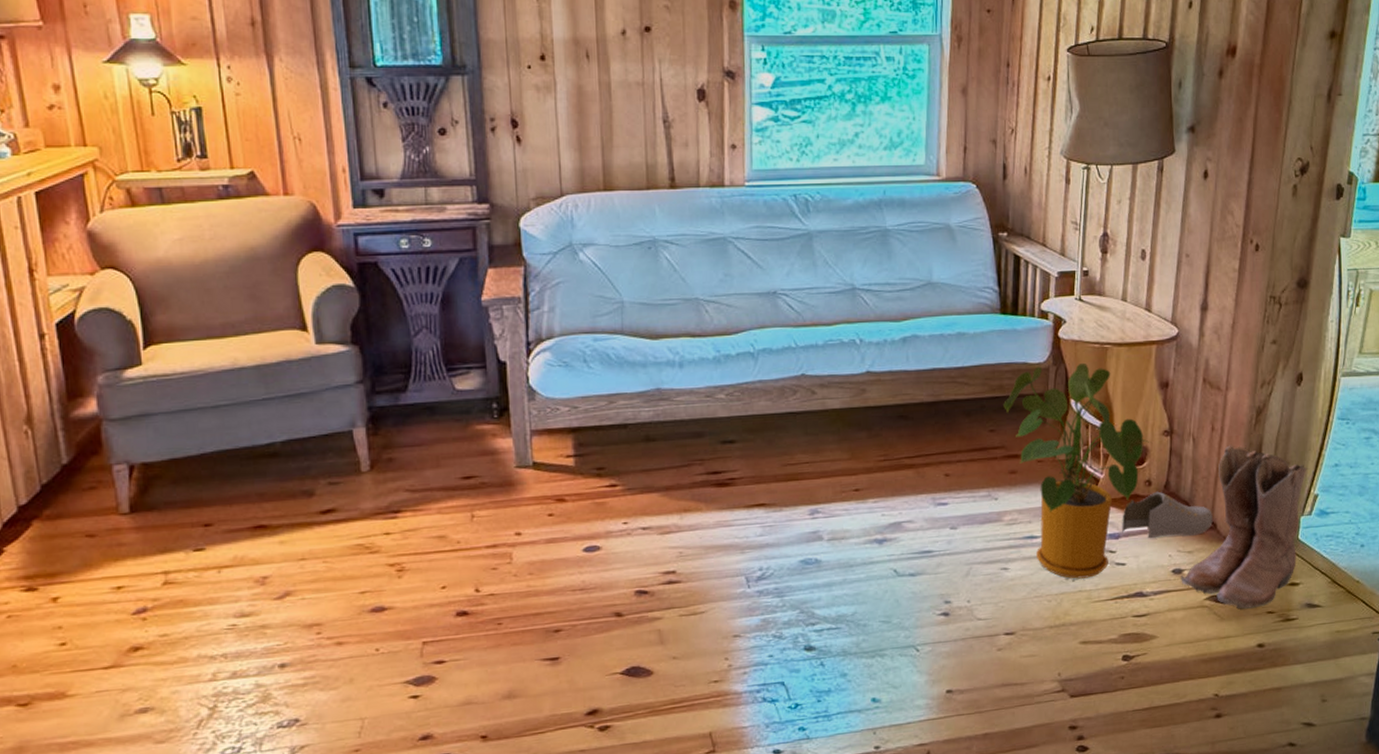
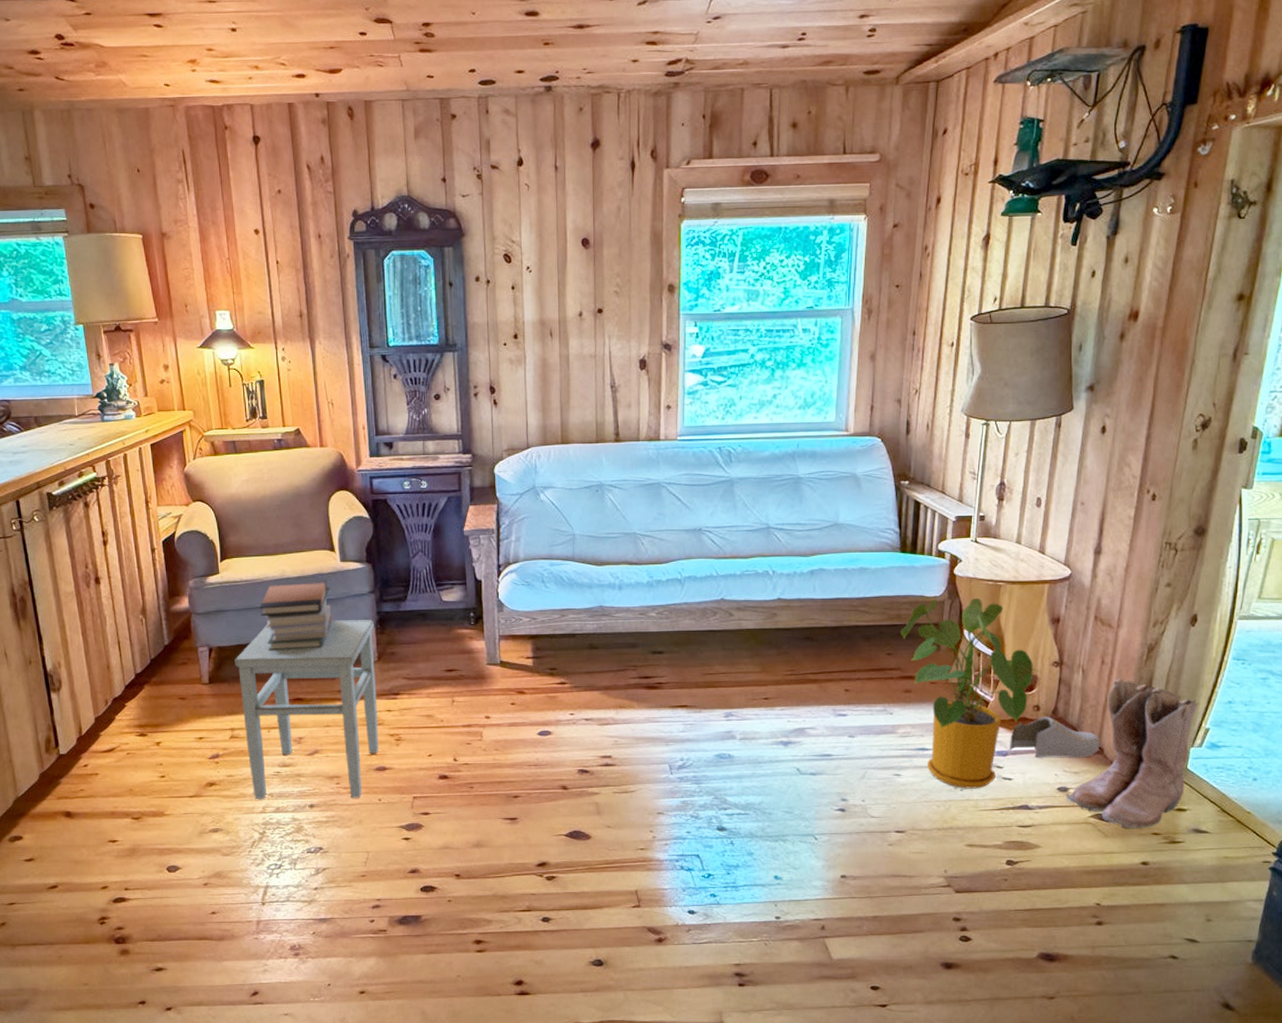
stool: none [167,418,374,663] -> present [235,620,378,799]
book stack: none [202,366,307,465] -> present [260,578,333,651]

